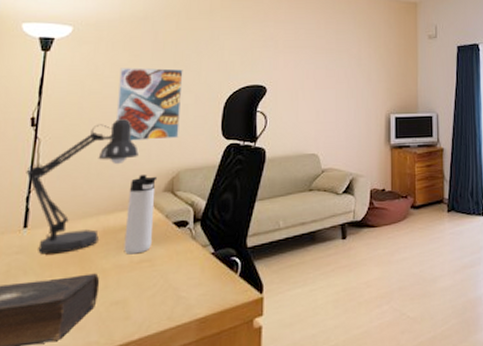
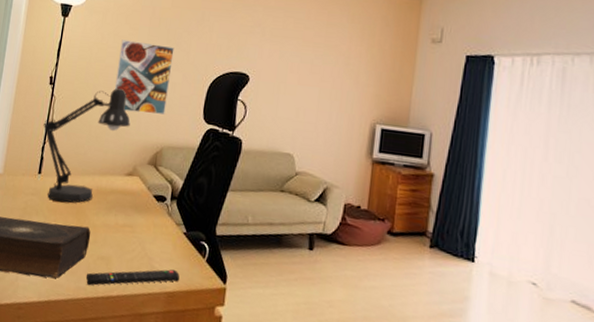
remote control: none [98,294,211,338] -> present [86,269,180,286]
thermos bottle: present [124,175,158,255] -> none [111,145,144,218]

